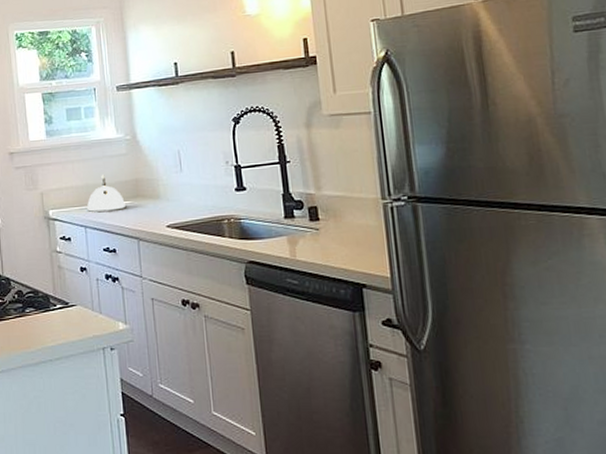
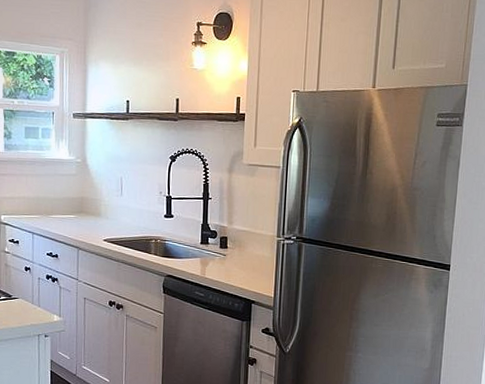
kettle: present [87,175,125,212] -> none [36,190,70,222]

